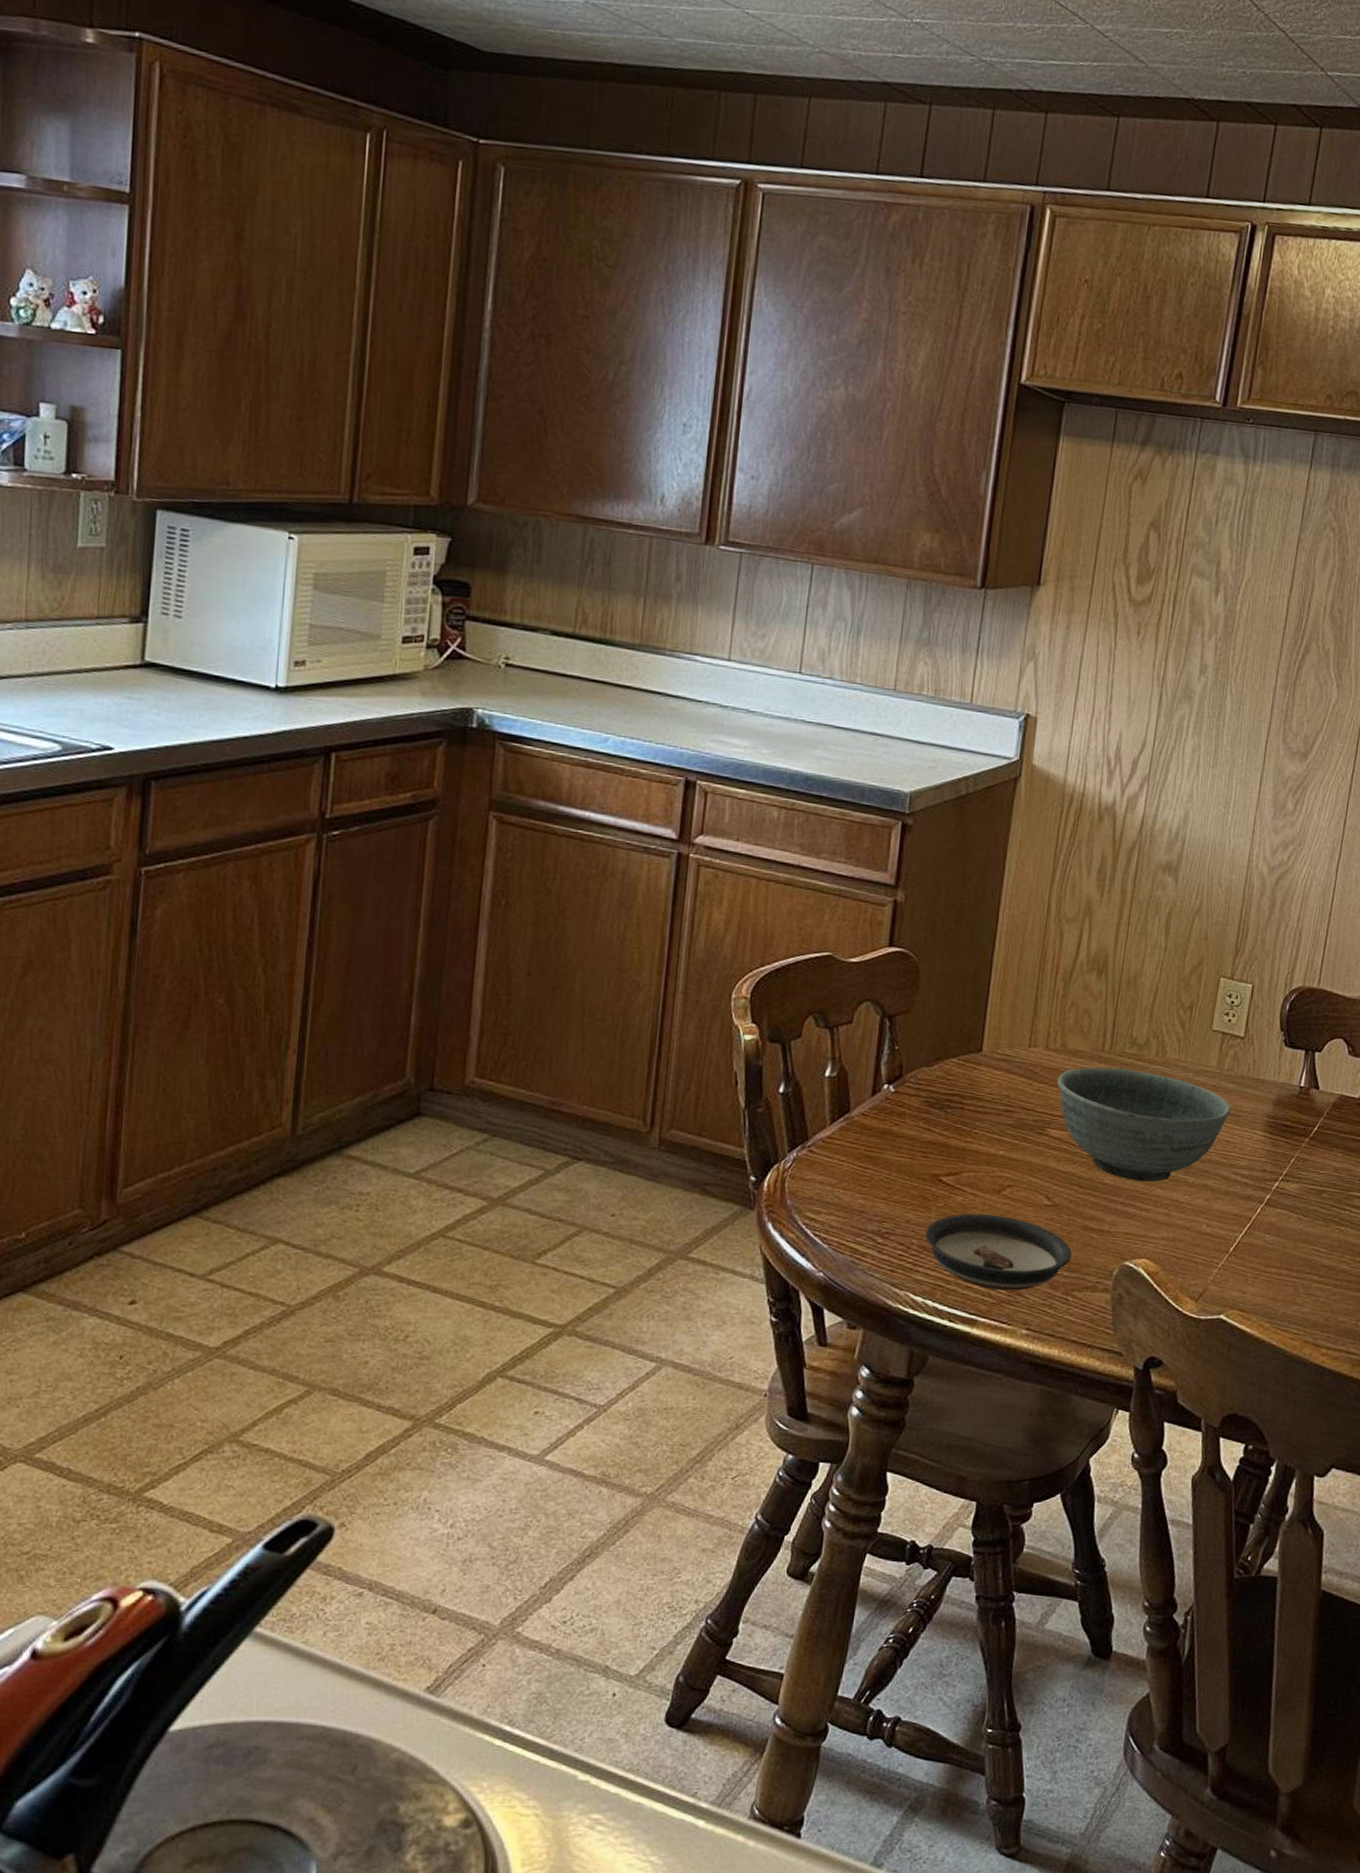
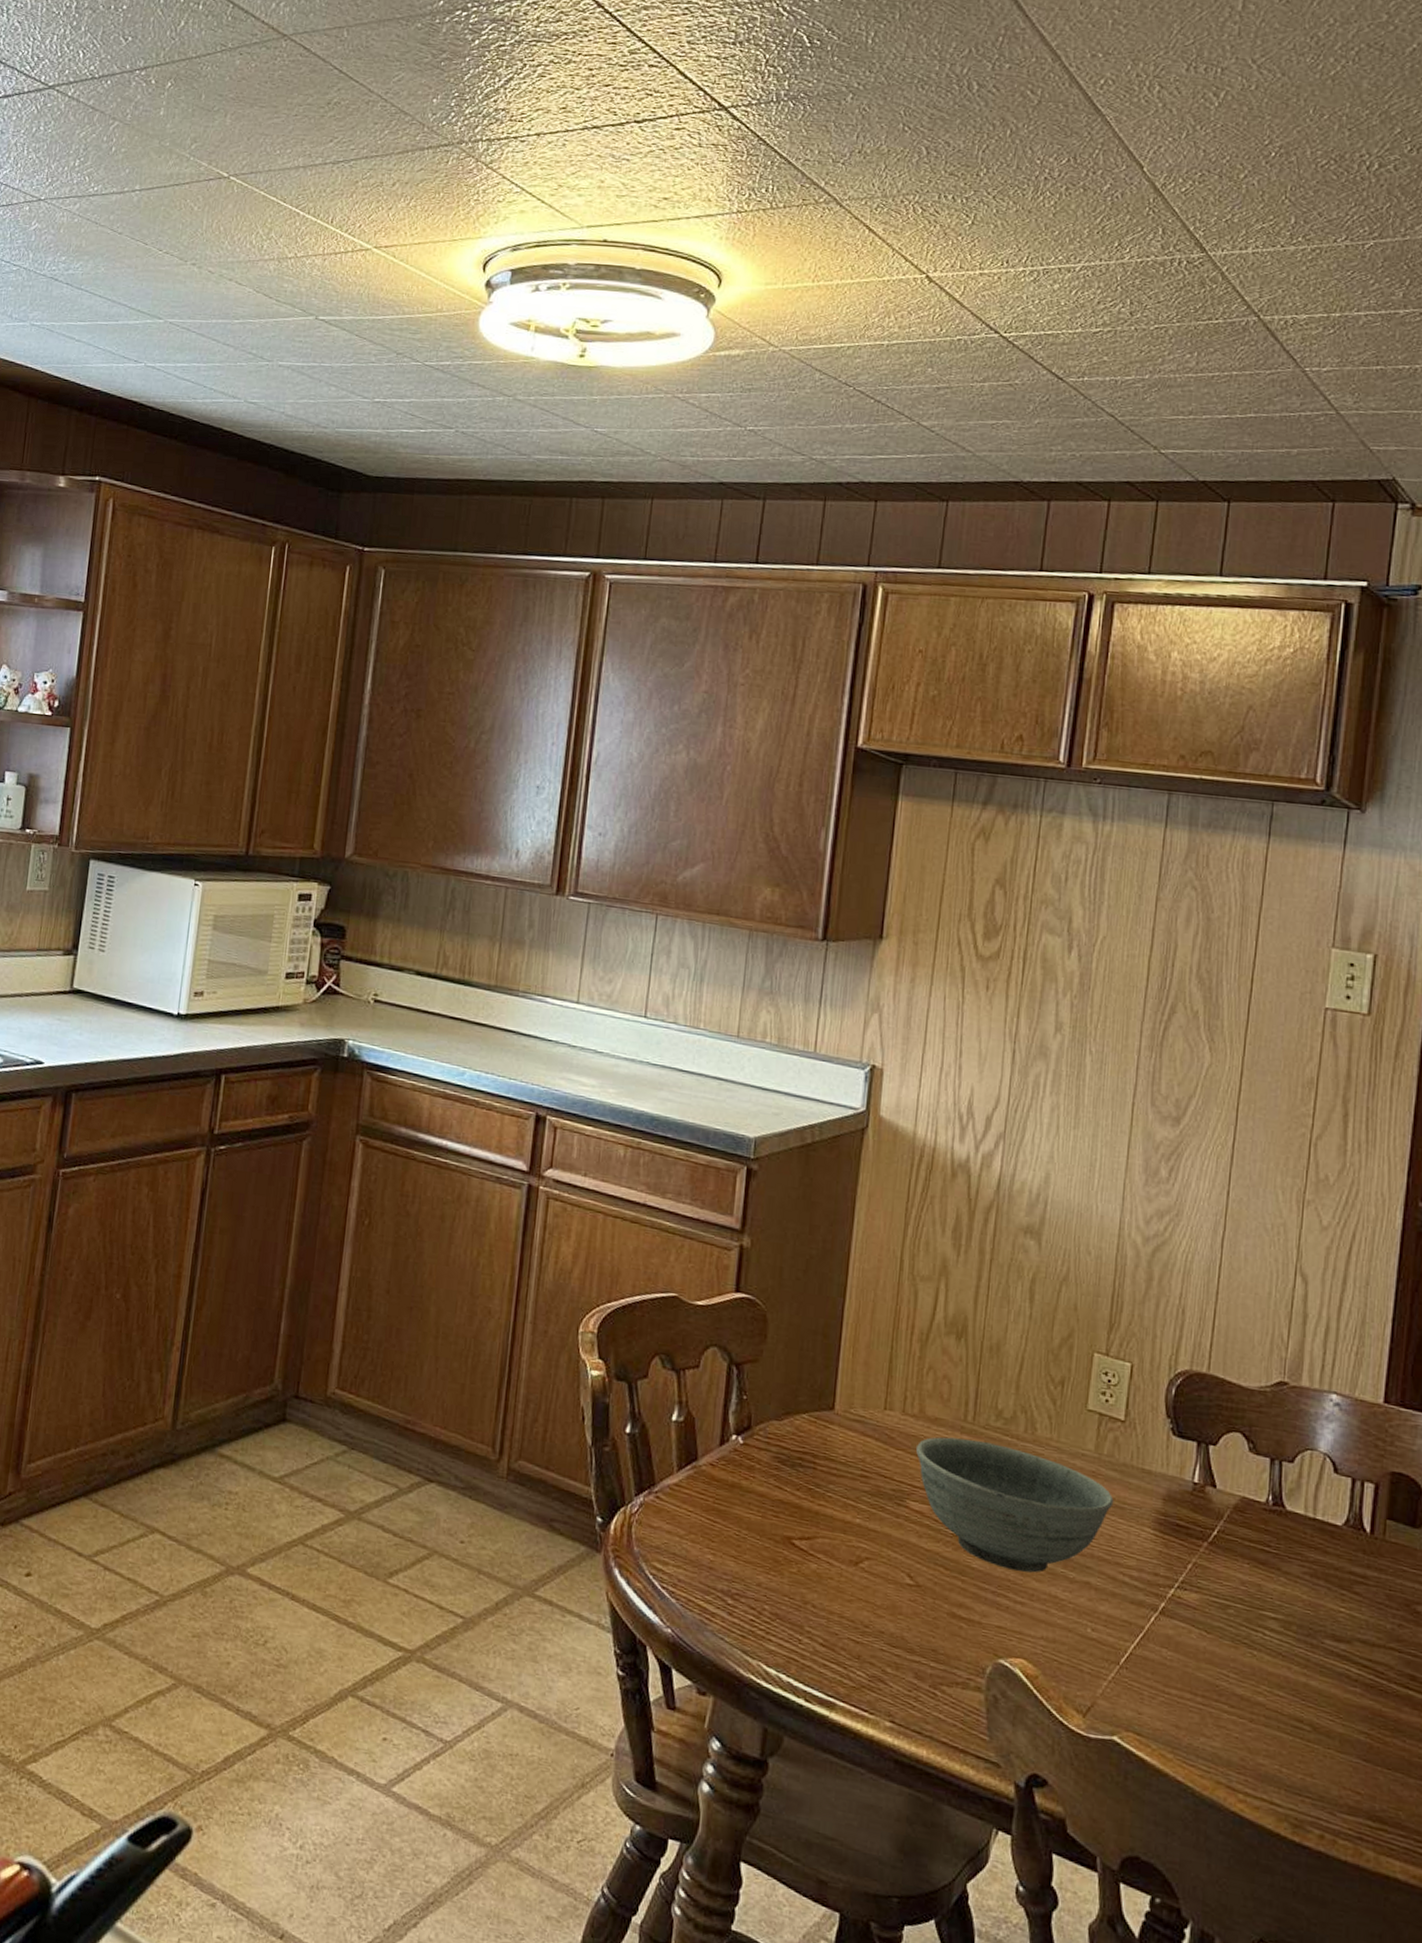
saucer: present [925,1213,1072,1291] -> none [778,1583,939,1677]

